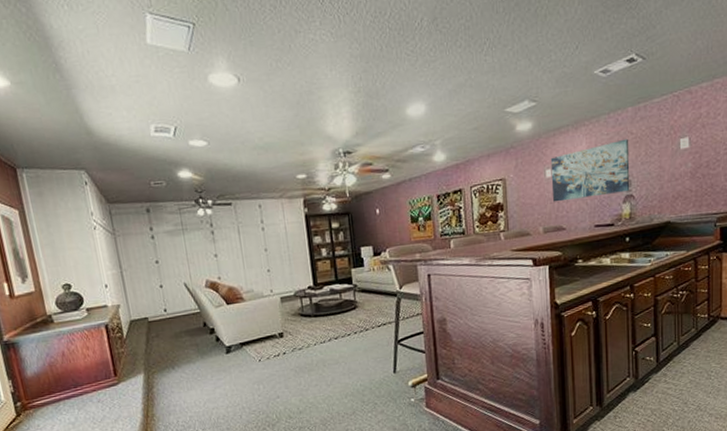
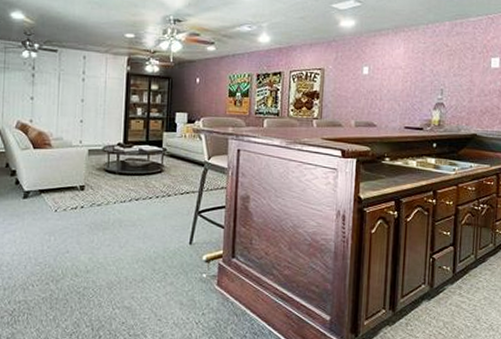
wall art: present [550,138,630,202] -> none [367,49,444,100]

